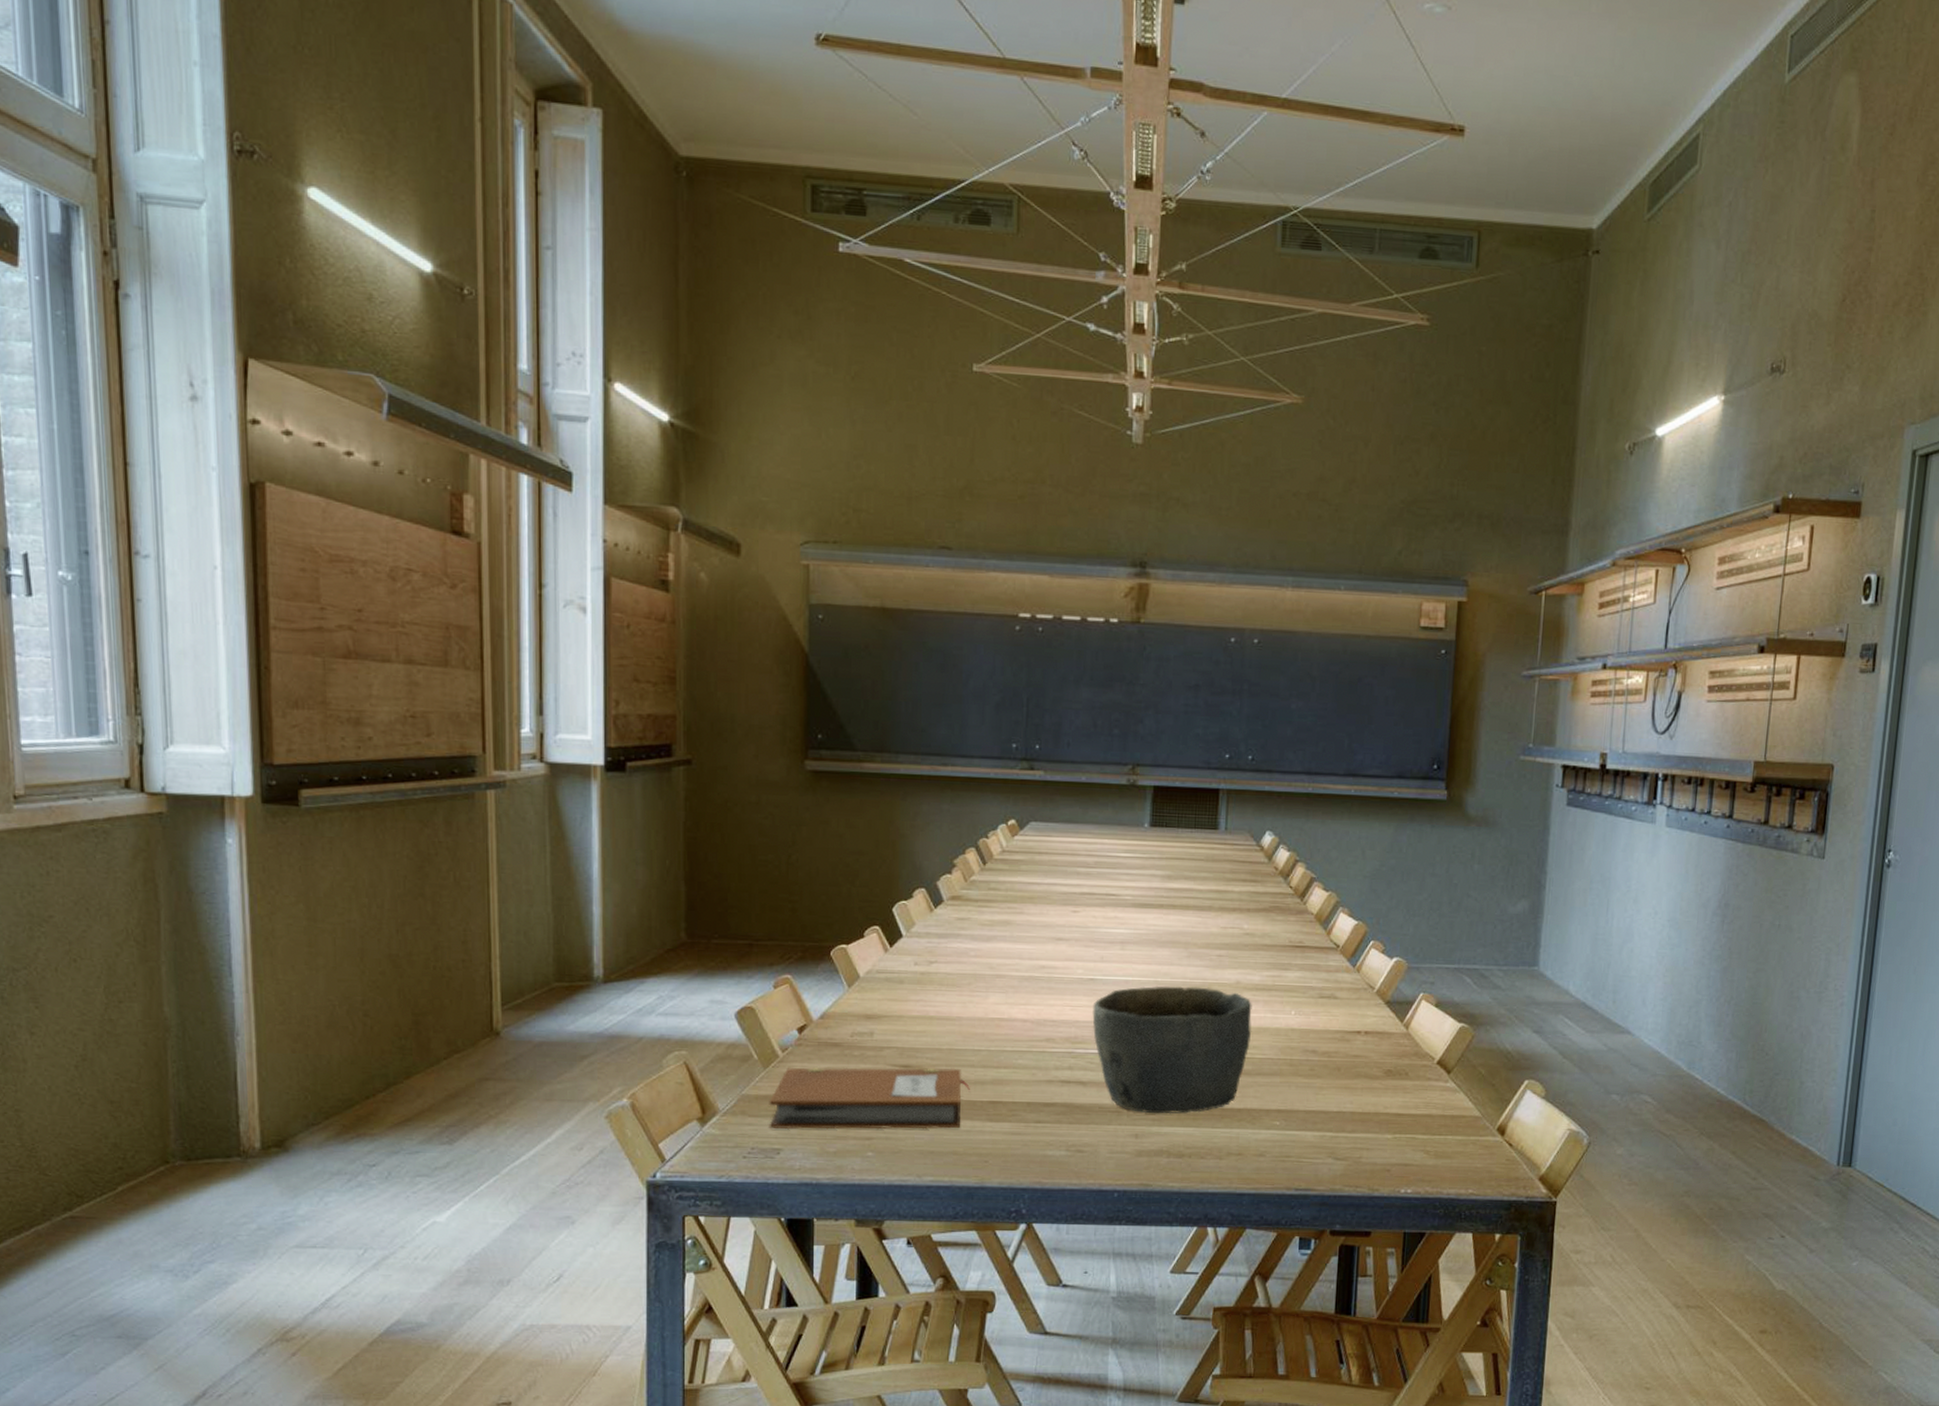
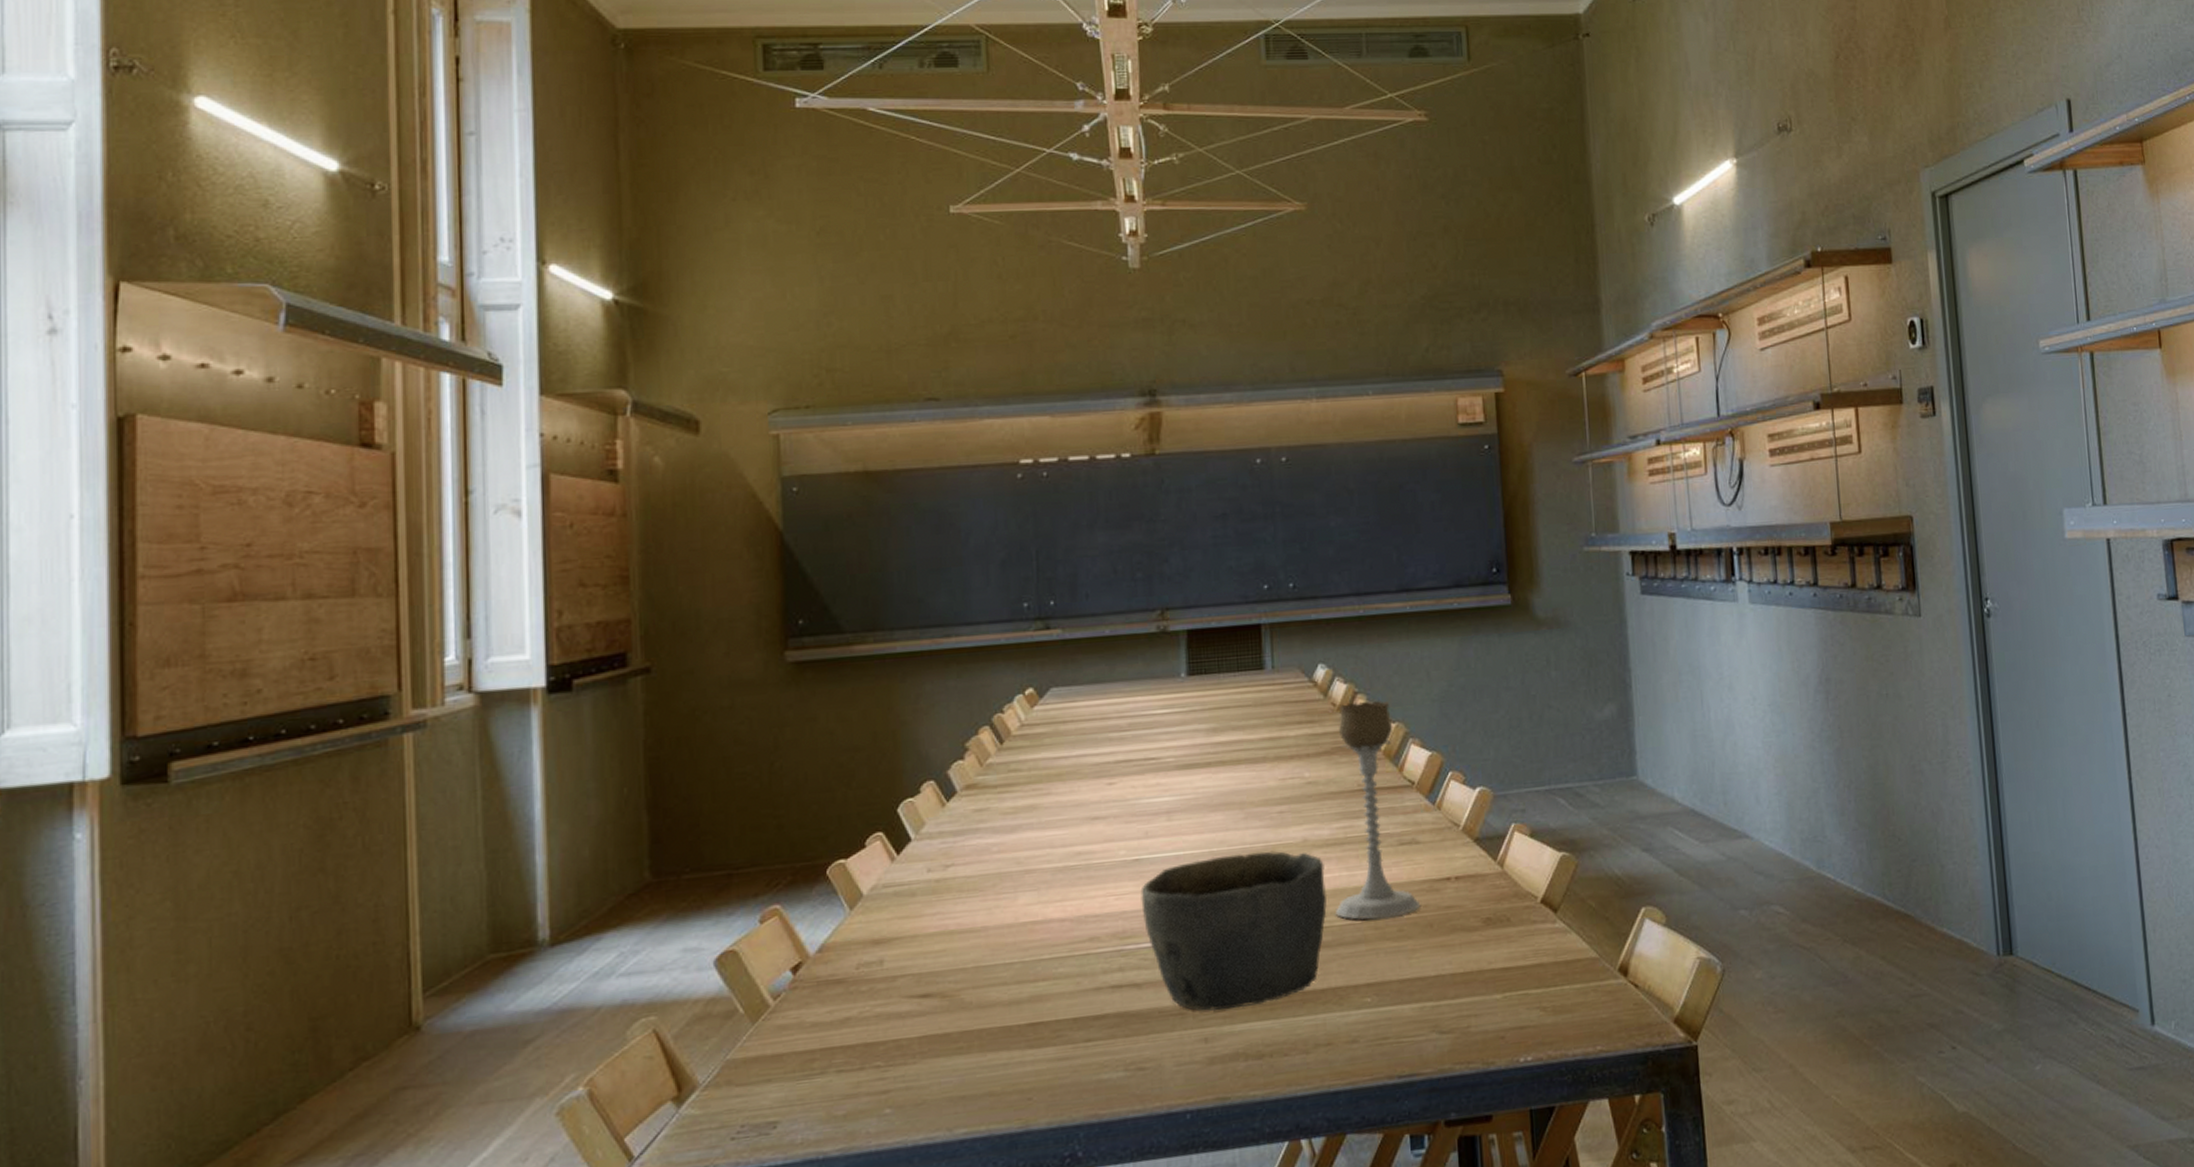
notebook: present [769,1066,970,1130] -> none [760,989,1004,1097]
candle holder: none [1256,869,1332,1058] -> present [1335,701,1421,921]

